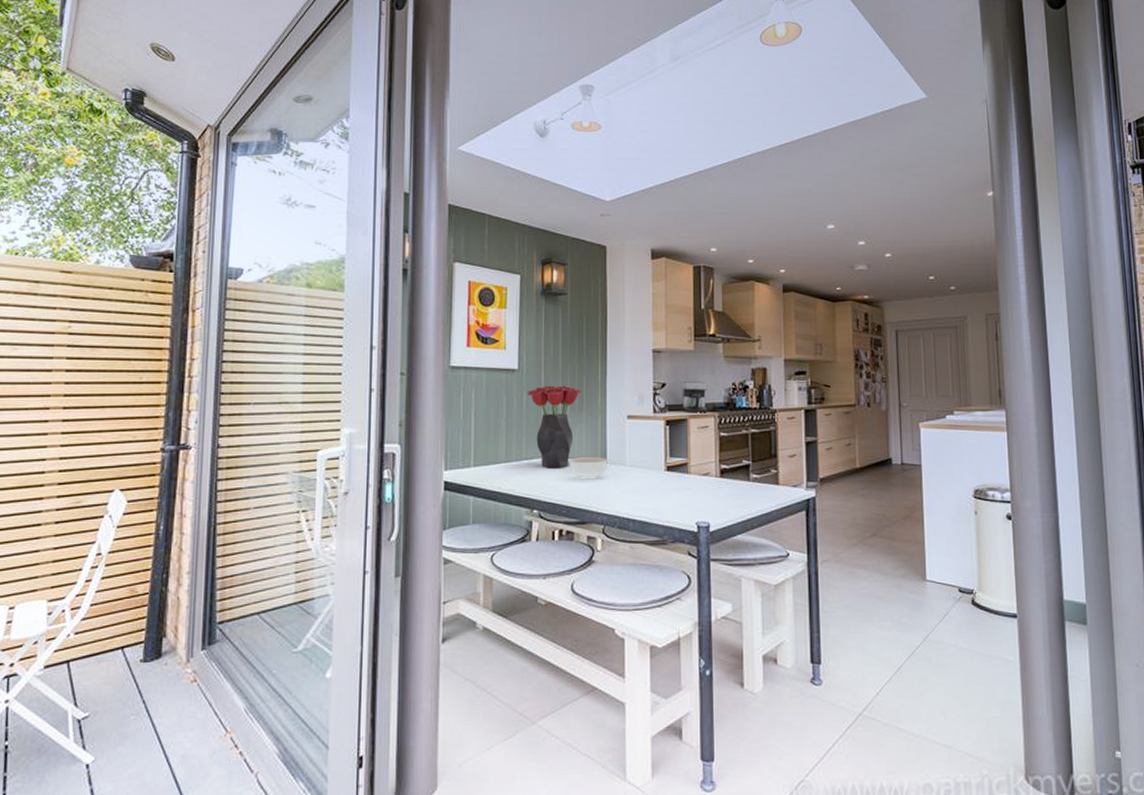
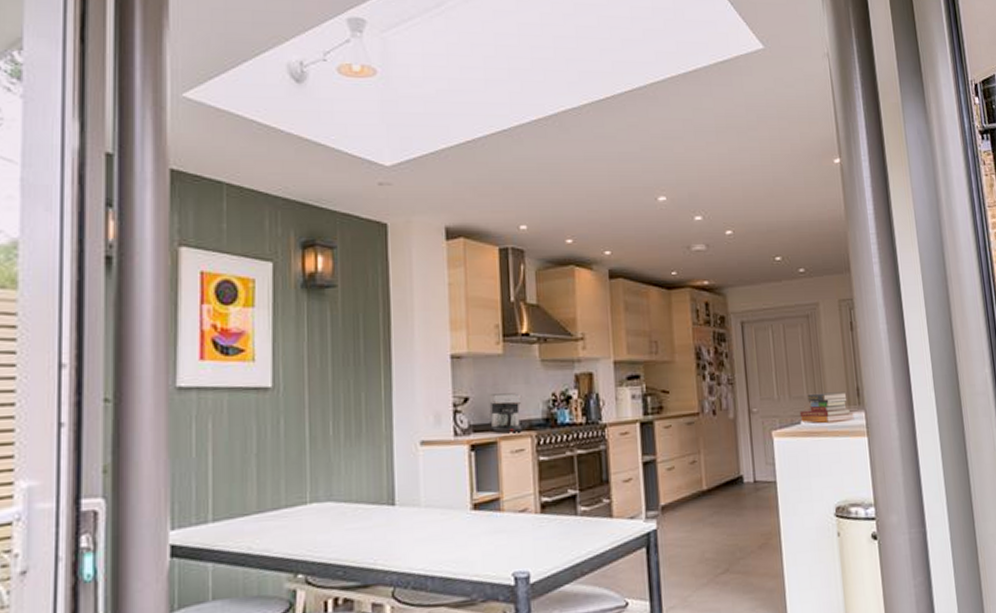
bouquet: present [527,385,583,468] -> none [286,406,361,517]
bowl: present [569,457,607,480] -> none [344,497,396,529]
books: none [945,393,995,418] -> present [799,392,855,423]

